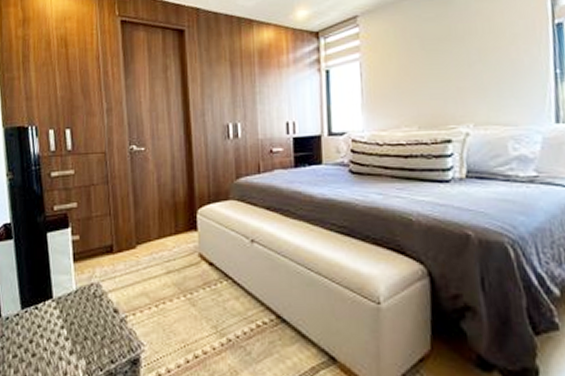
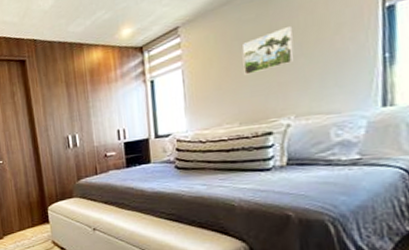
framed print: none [421,29,473,76] -> present [242,25,295,75]

